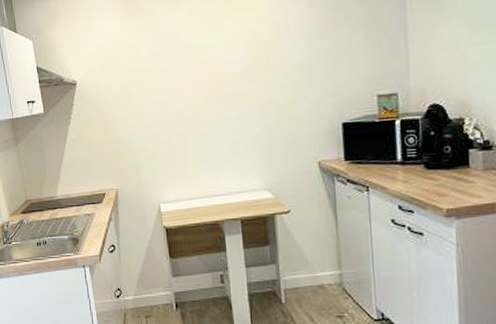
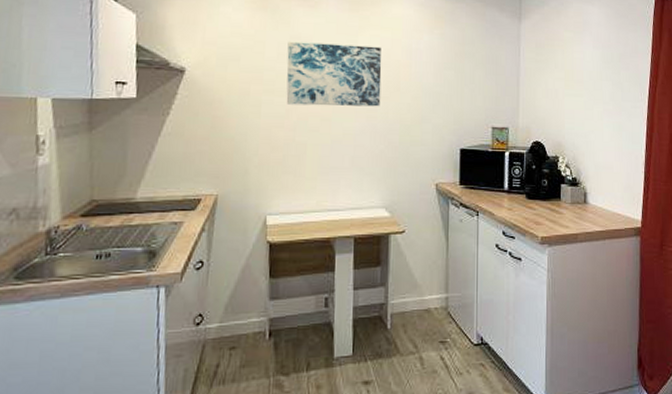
wall art: none [157,29,253,101] -> present [286,41,382,107]

